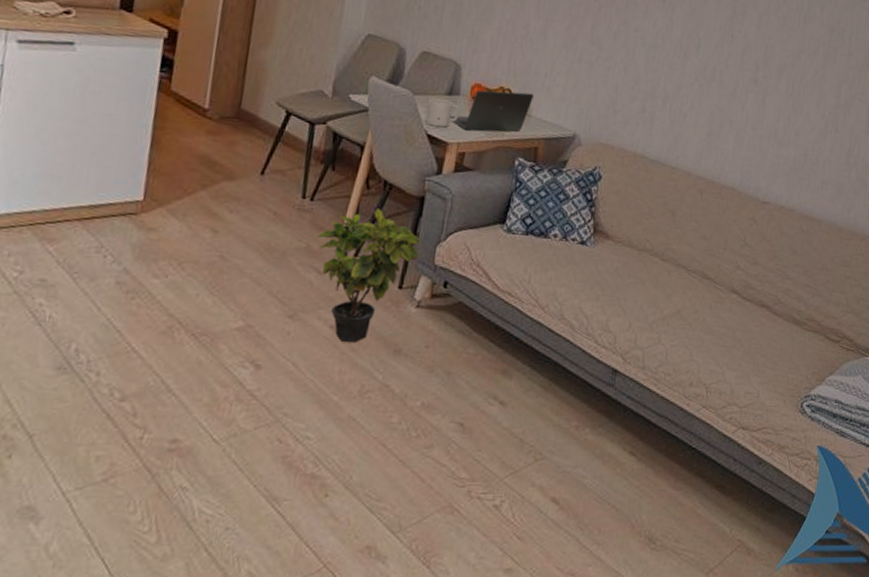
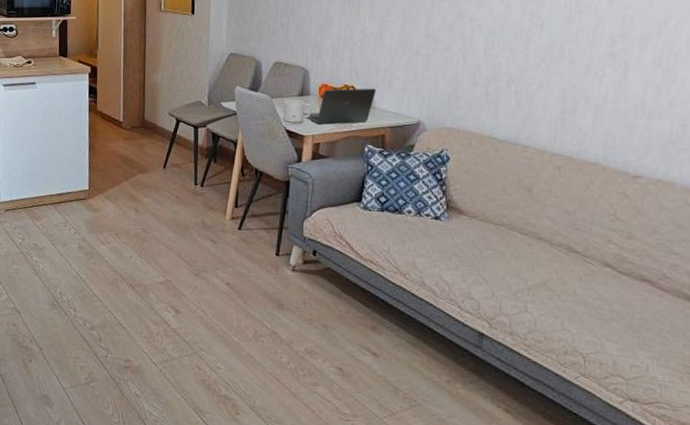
potted plant: present [317,209,420,342] -> none [209,192,289,297]

